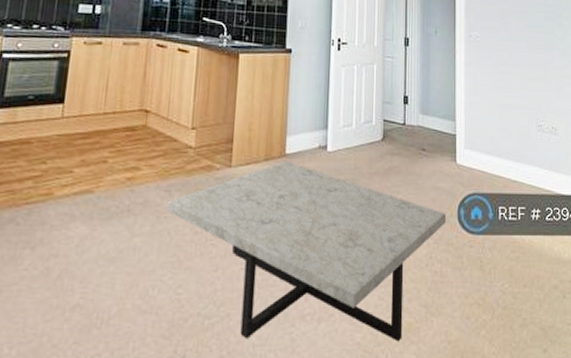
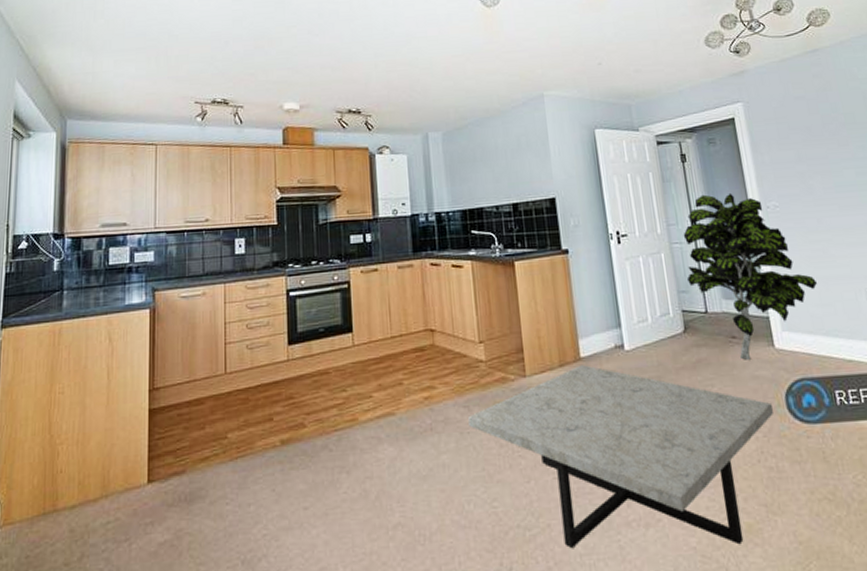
indoor plant: none [393,16,500,172] -> present [683,192,818,360]

